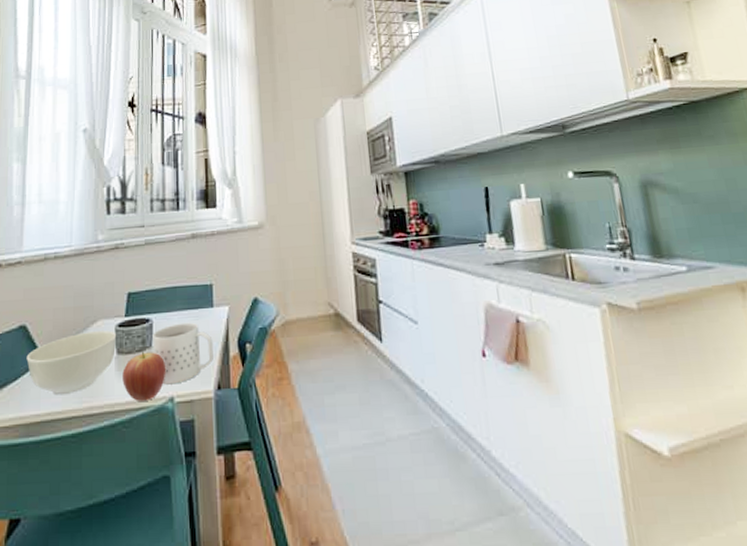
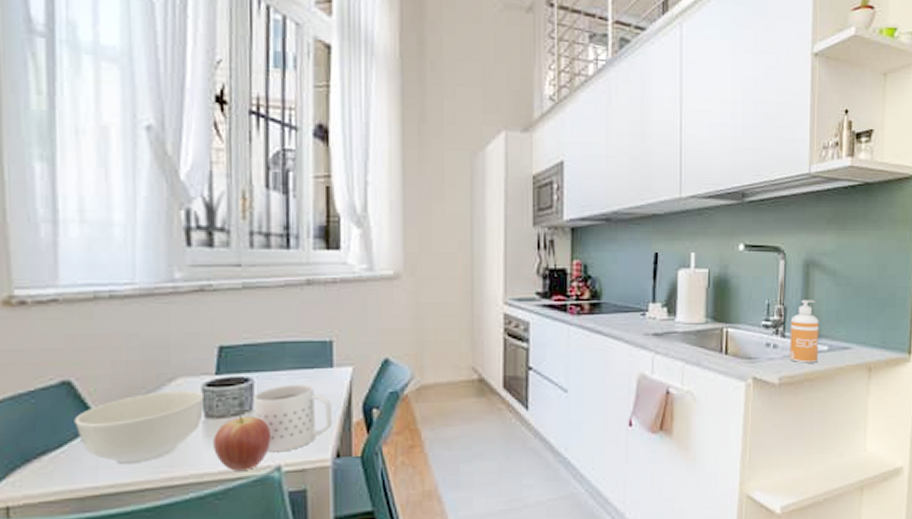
soap dispenser: none [637,220,679,286] -> present [790,300,819,363]

